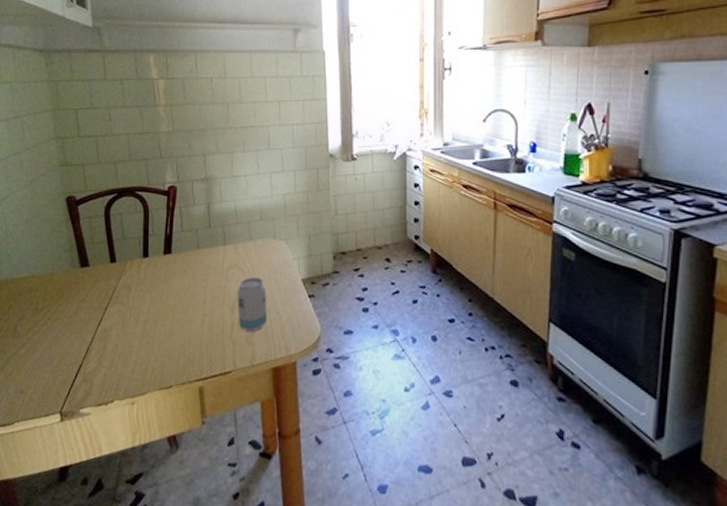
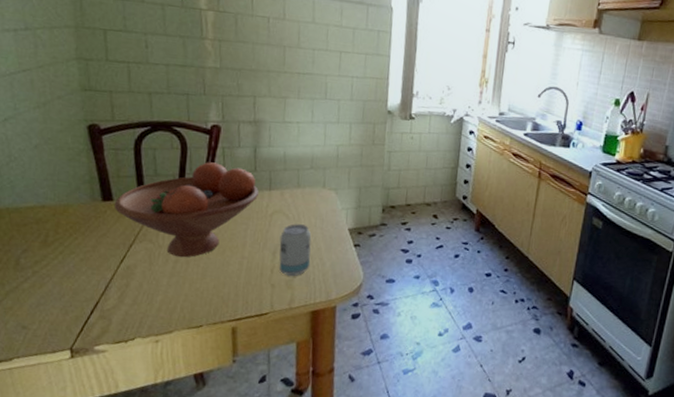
fruit bowl: none [90,222,215,318] -> present [114,162,260,258]

